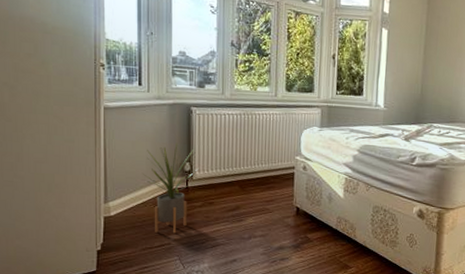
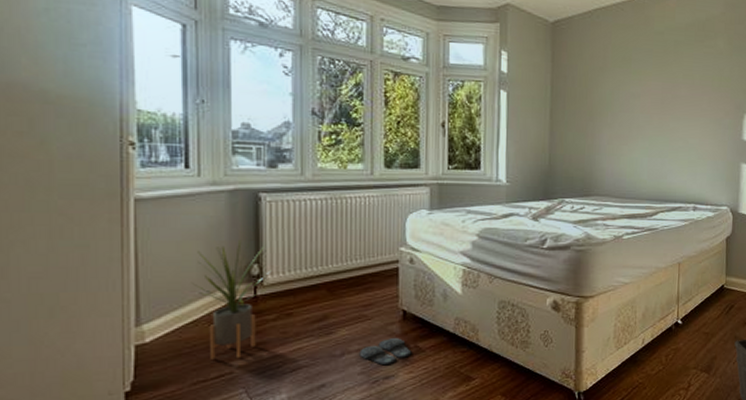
slippers: none [262,229,303,250] -> present [359,338,412,366]

